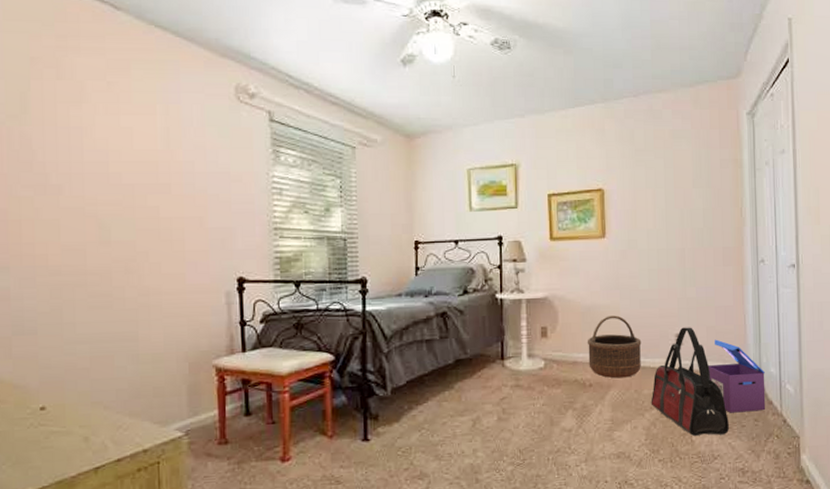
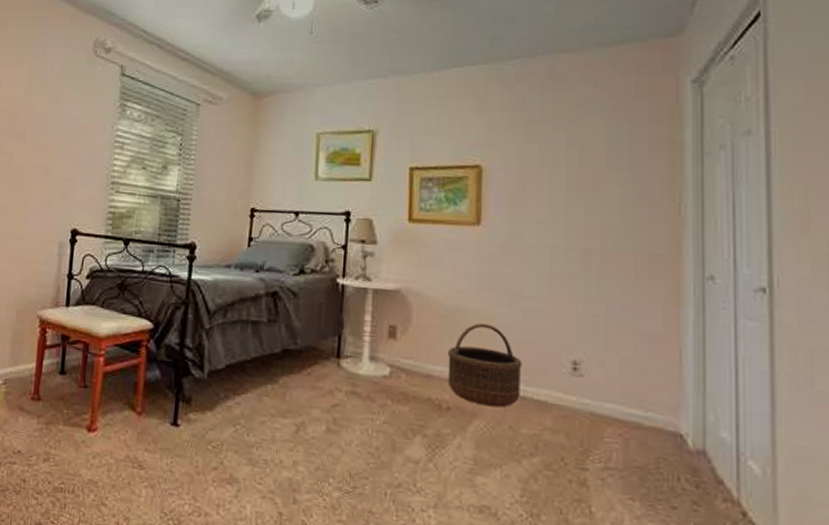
duffel bag: present [651,327,729,436] -> none [531,353,650,514]
toy box: present [708,339,766,413] -> none [621,376,712,492]

